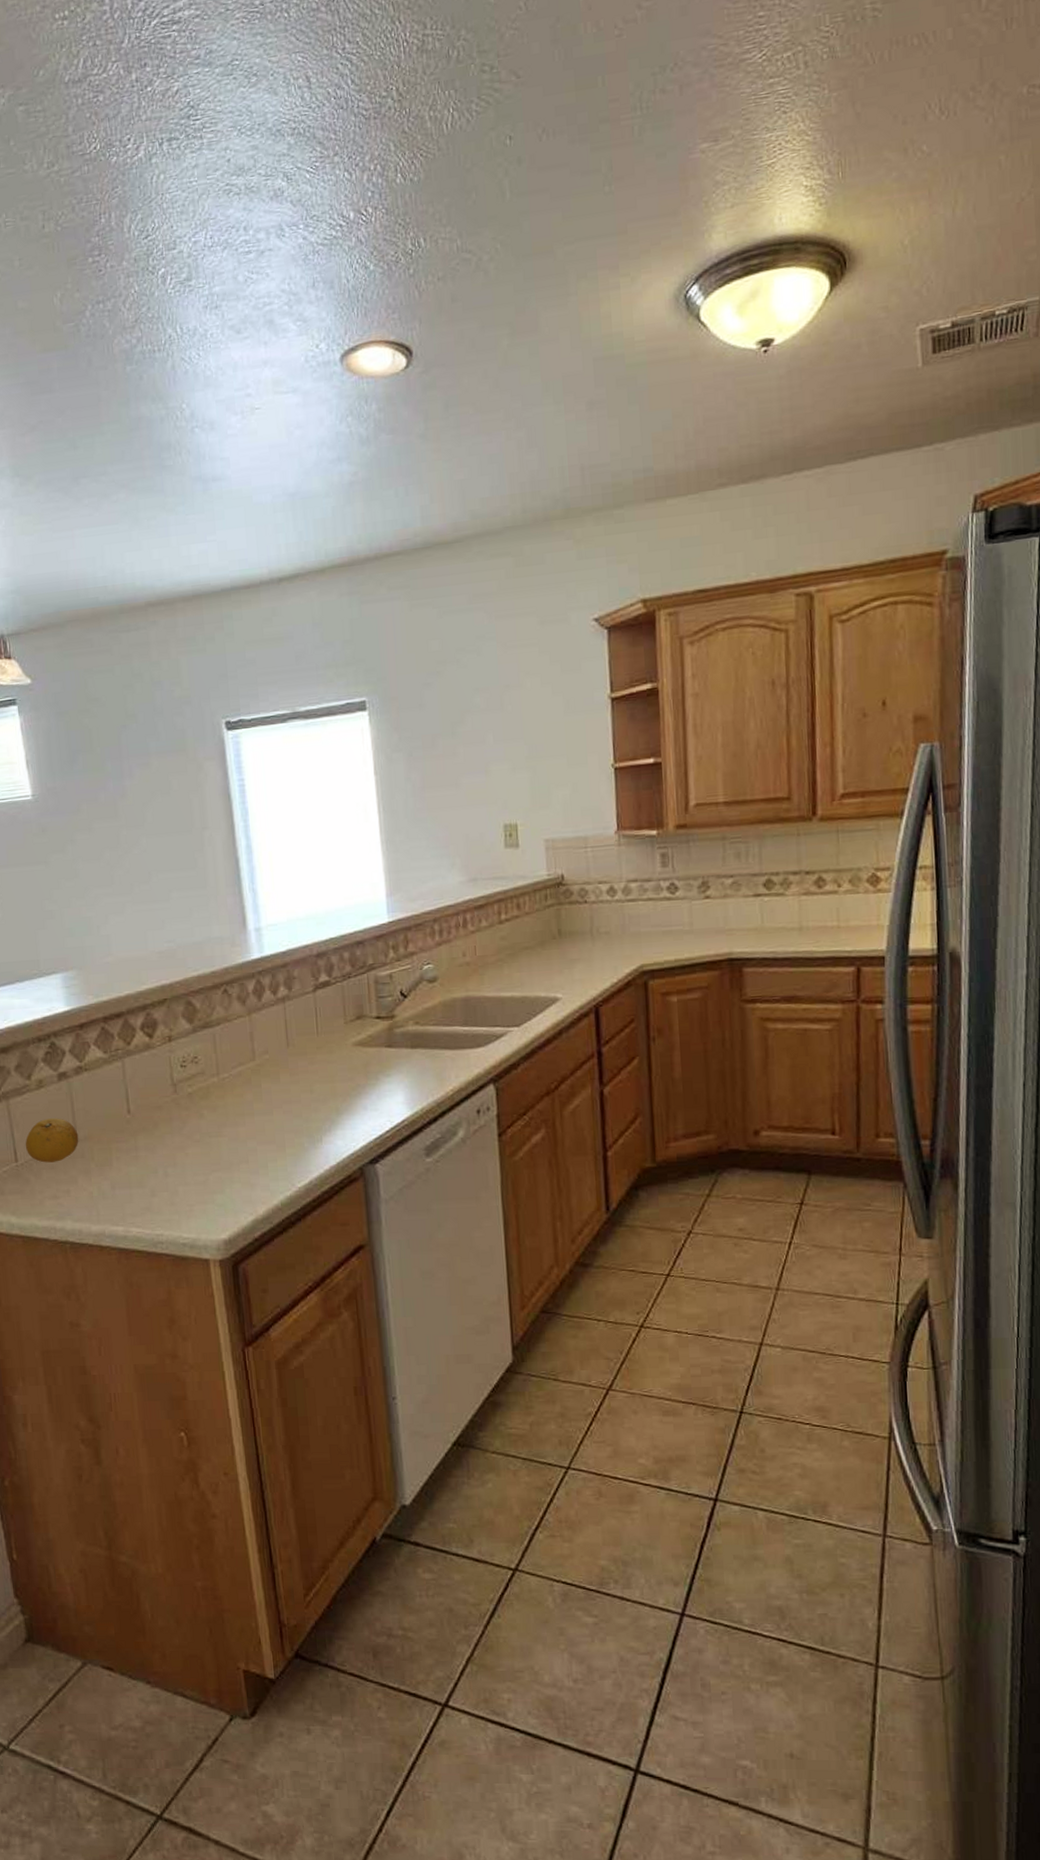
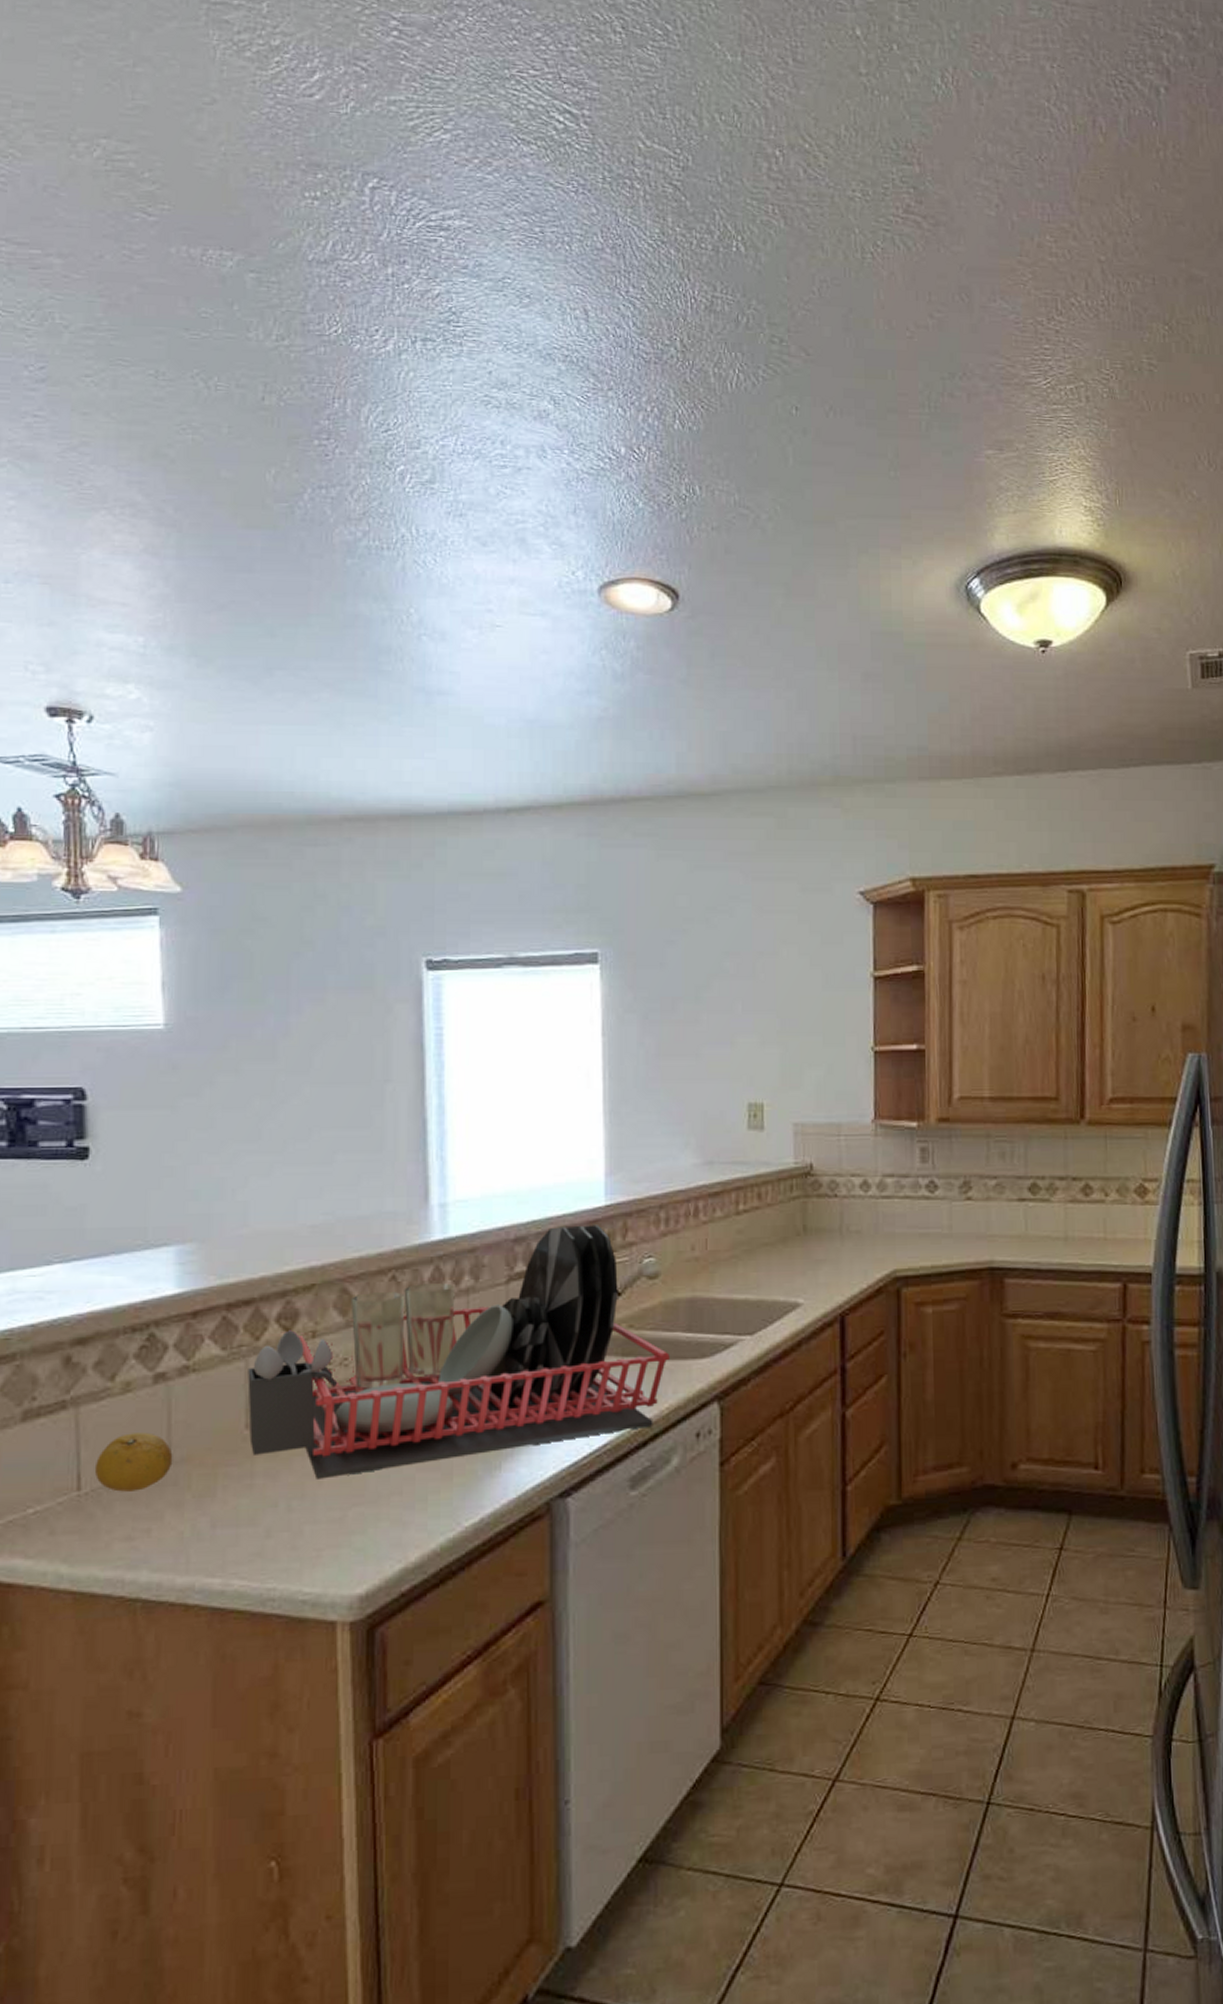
dish rack: none [124,939,451,1152] -> present [247,1225,670,1479]

